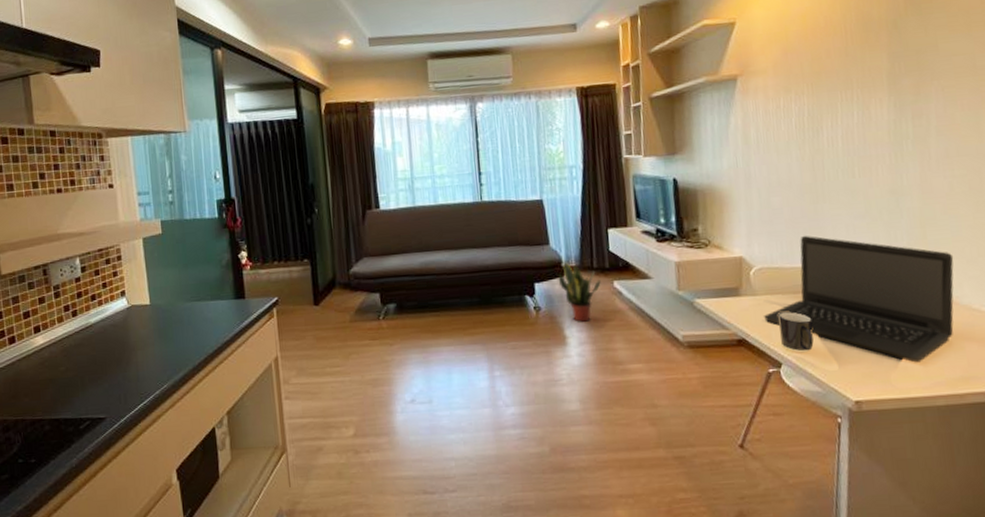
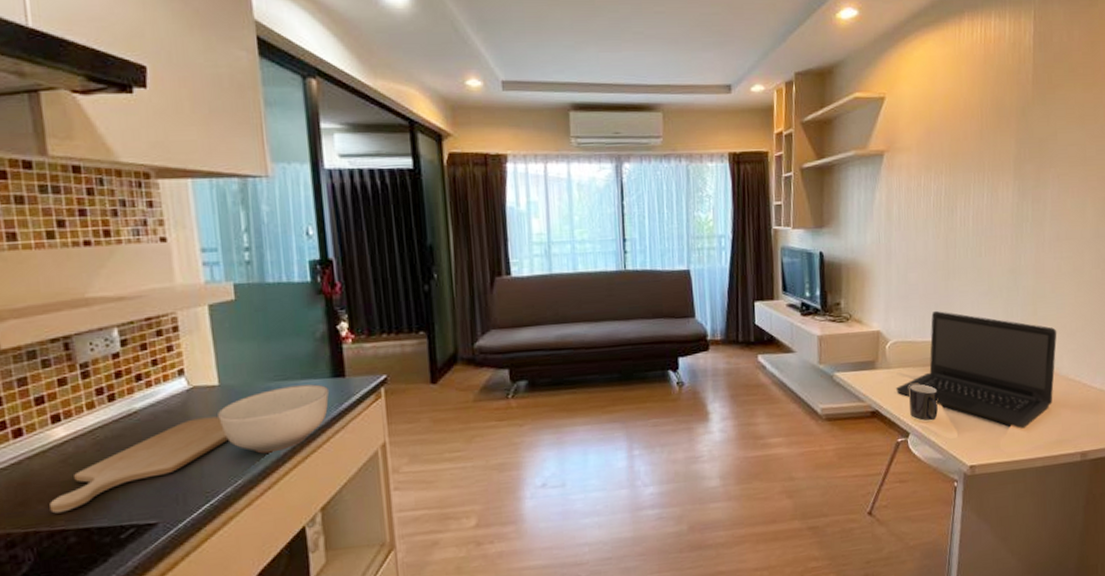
chopping board: none [32,330,157,406] -> present [50,416,229,514]
bowl: none [149,304,233,363] -> present [218,384,330,454]
potted plant: present [557,261,601,323] -> none [702,334,746,398]

